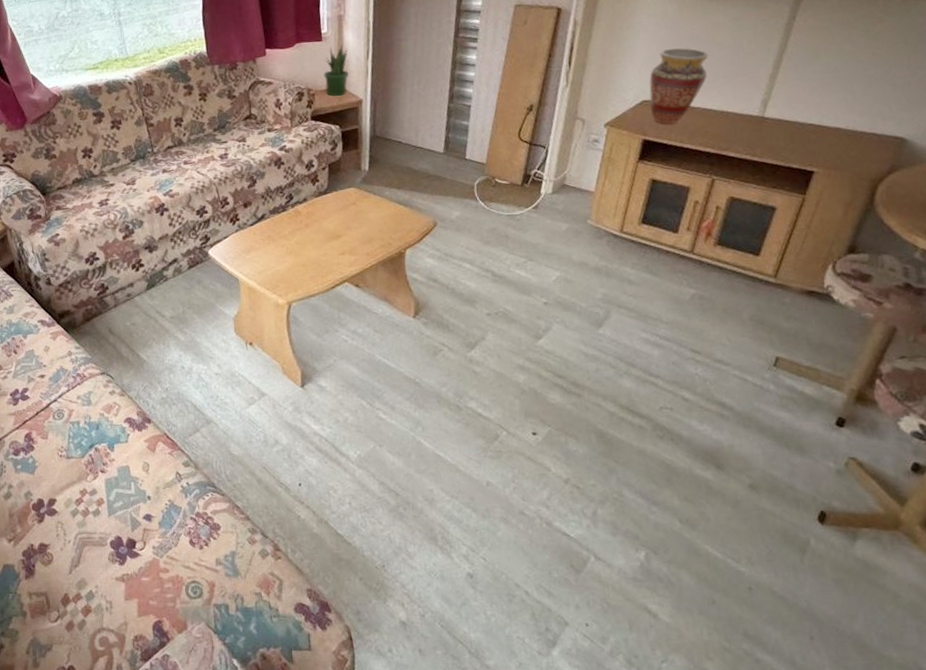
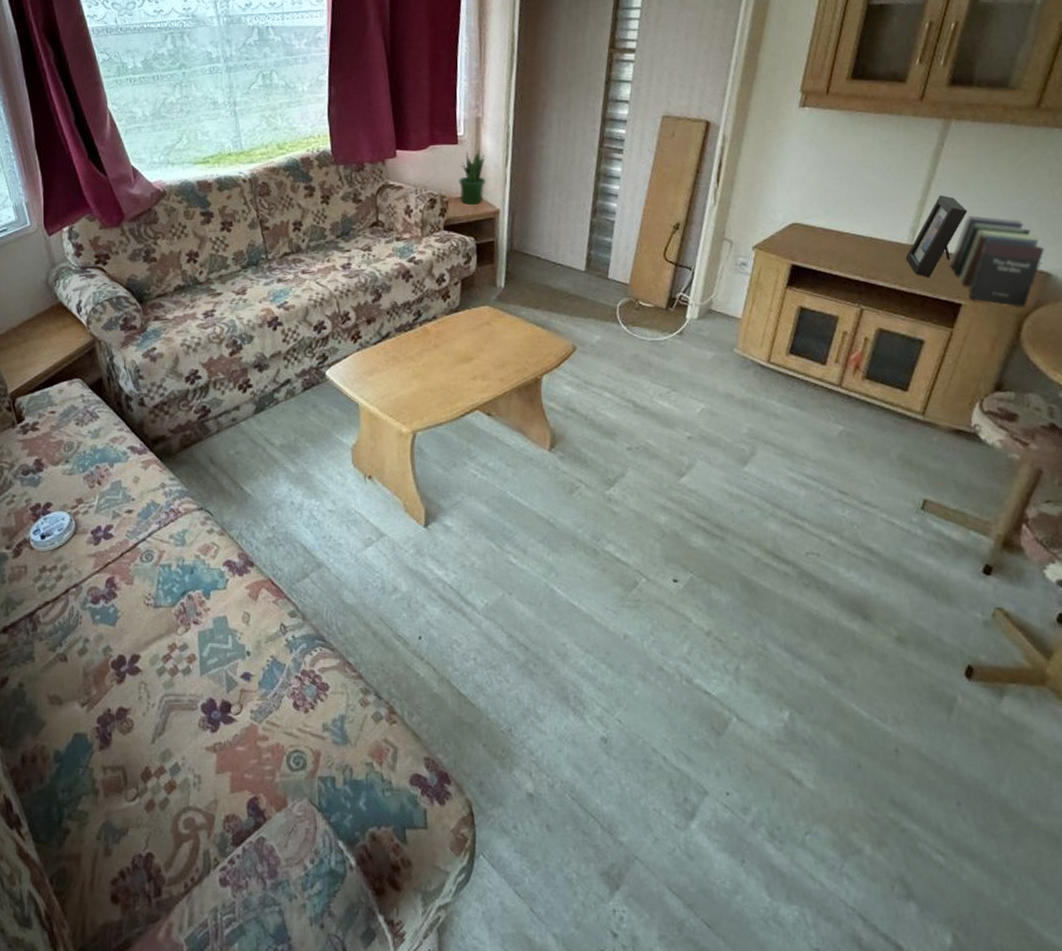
vase: present [649,48,709,125] -> none [798,170,858,250]
picture frame: none [756,67,820,148] -> present [905,195,968,279]
books: none [801,86,900,172] -> present [950,215,1045,307]

